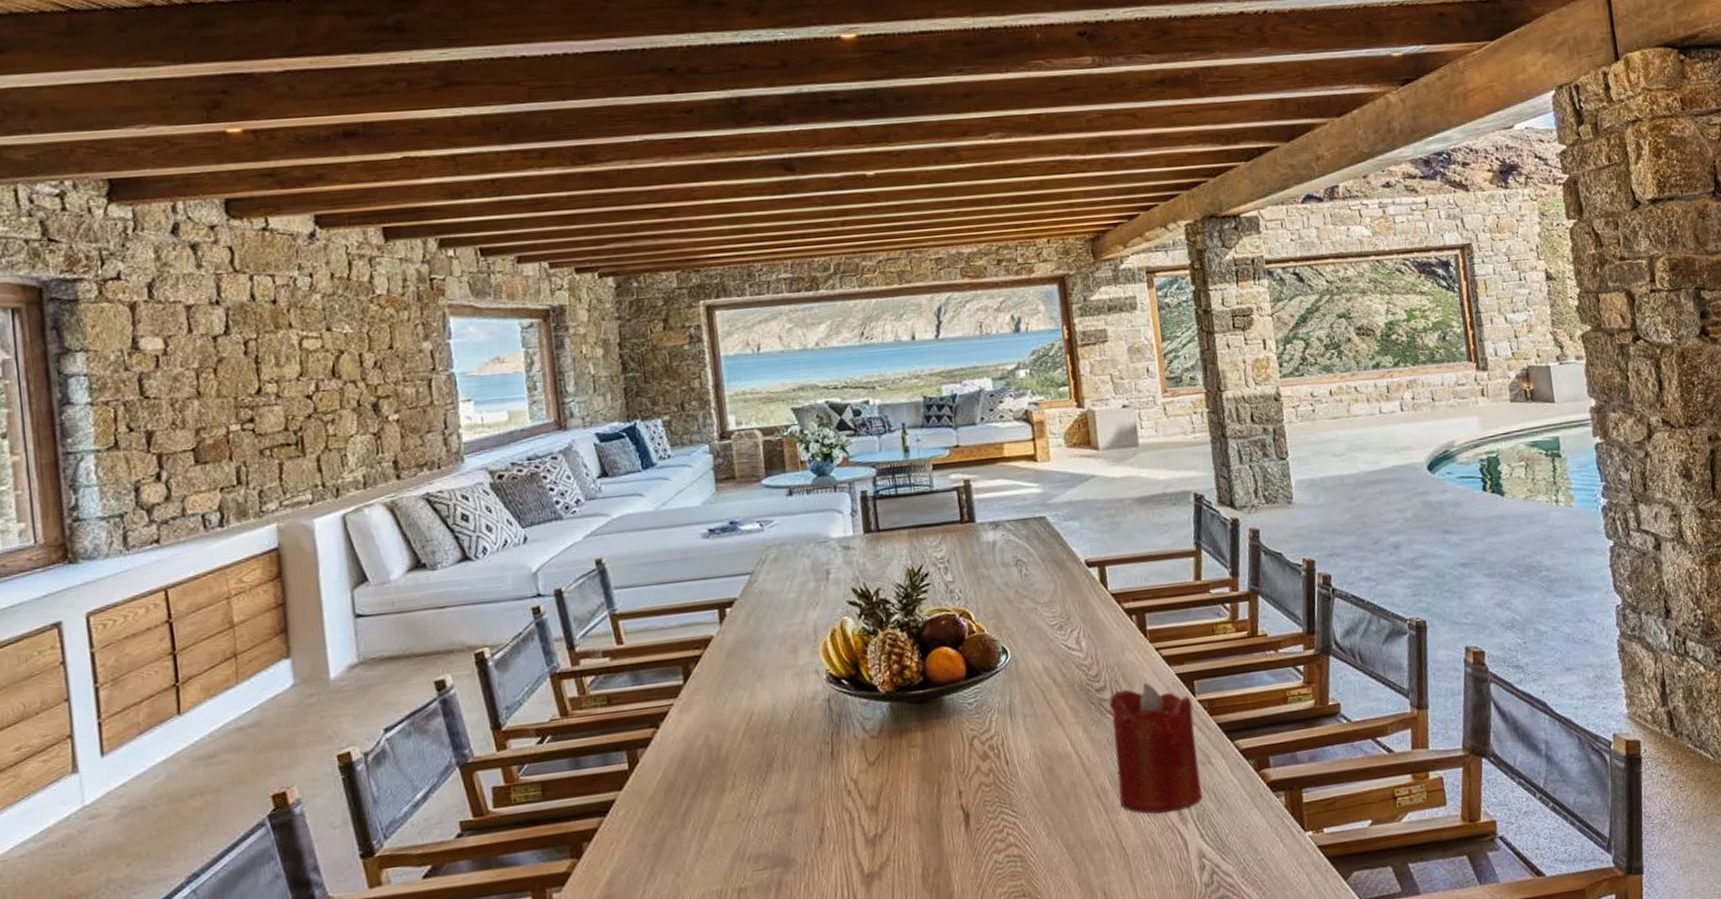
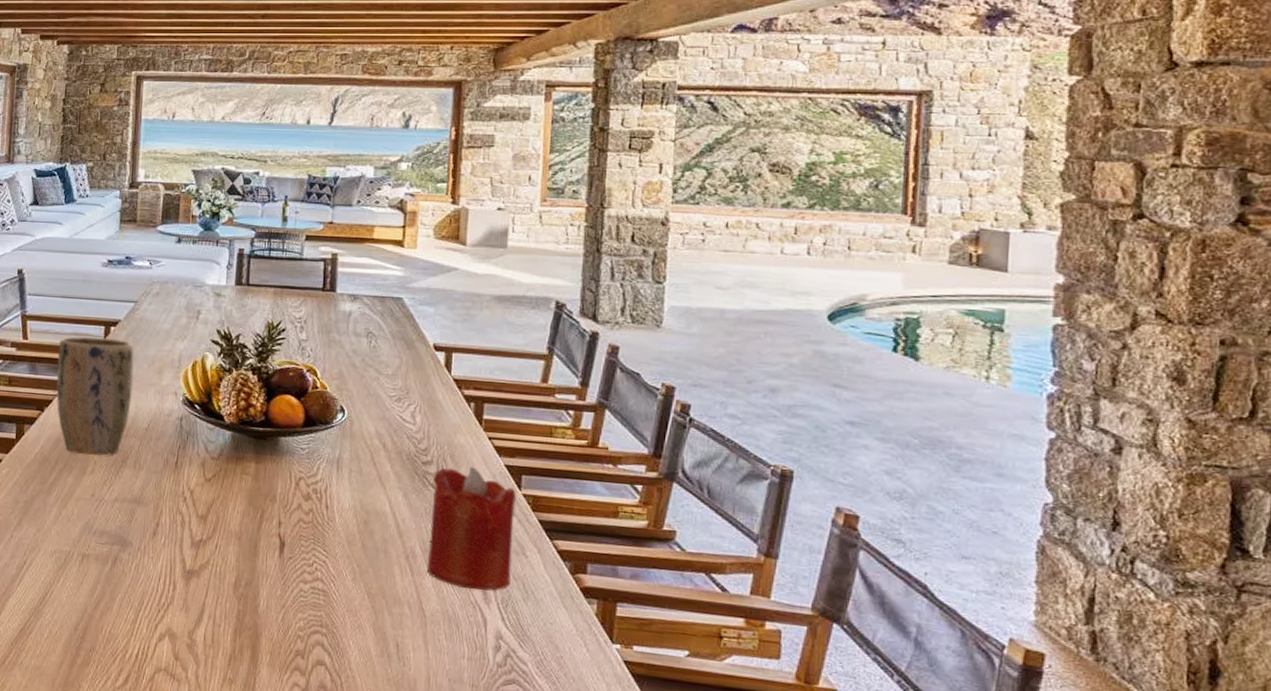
plant pot: none [664,621,767,770] -> present [56,336,134,456]

